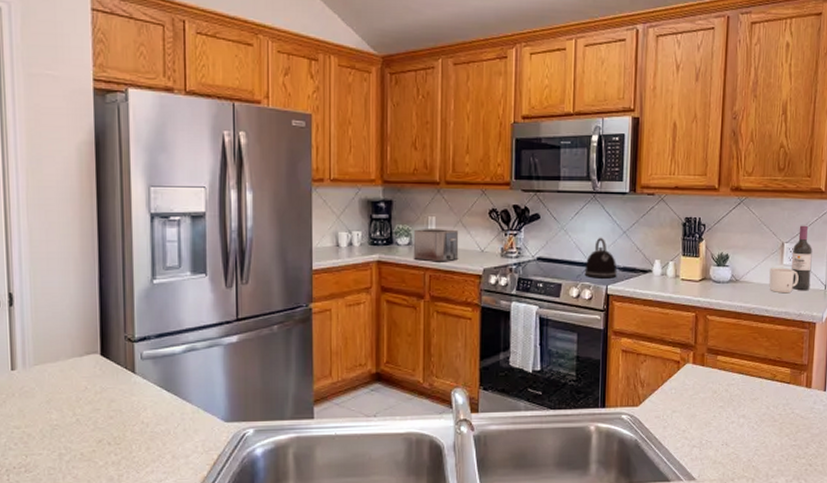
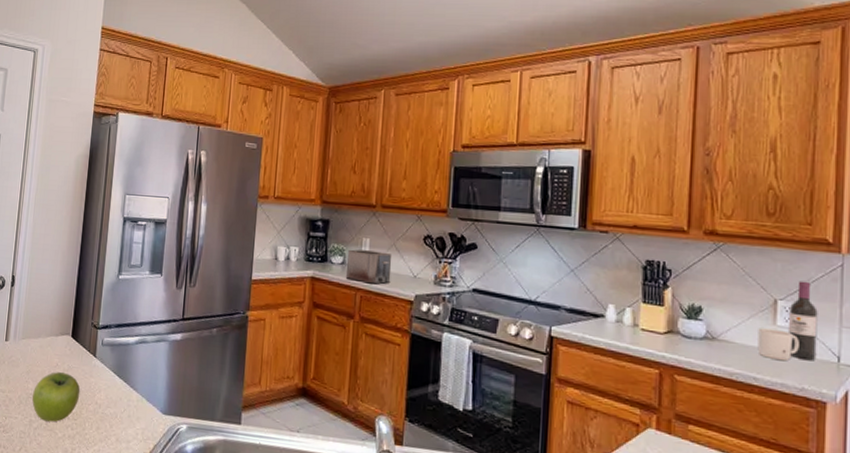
fruit: none [58,395,121,452] -> present [32,371,81,422]
kettle: present [584,237,617,278] -> none [525,273,563,320]

